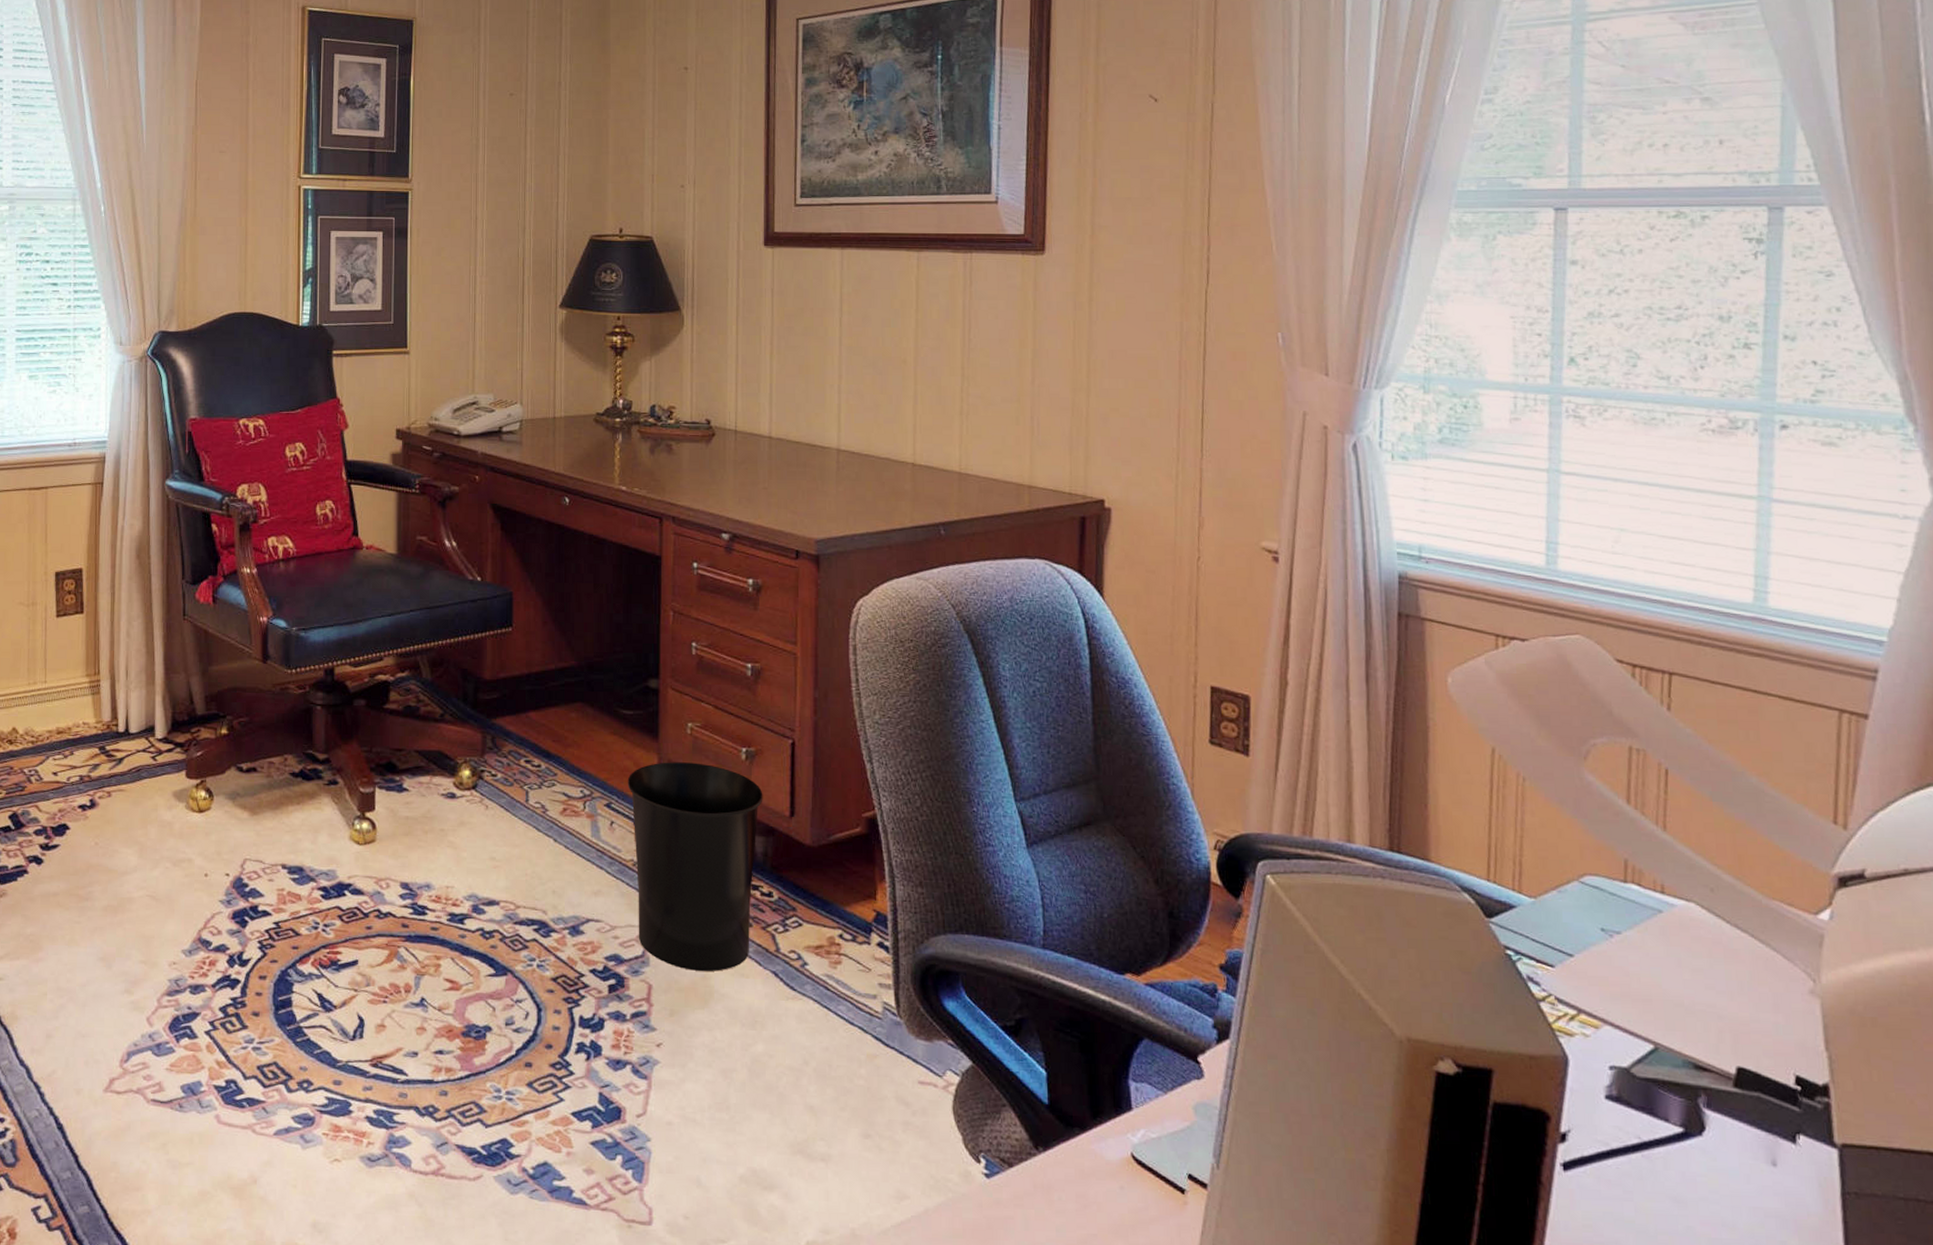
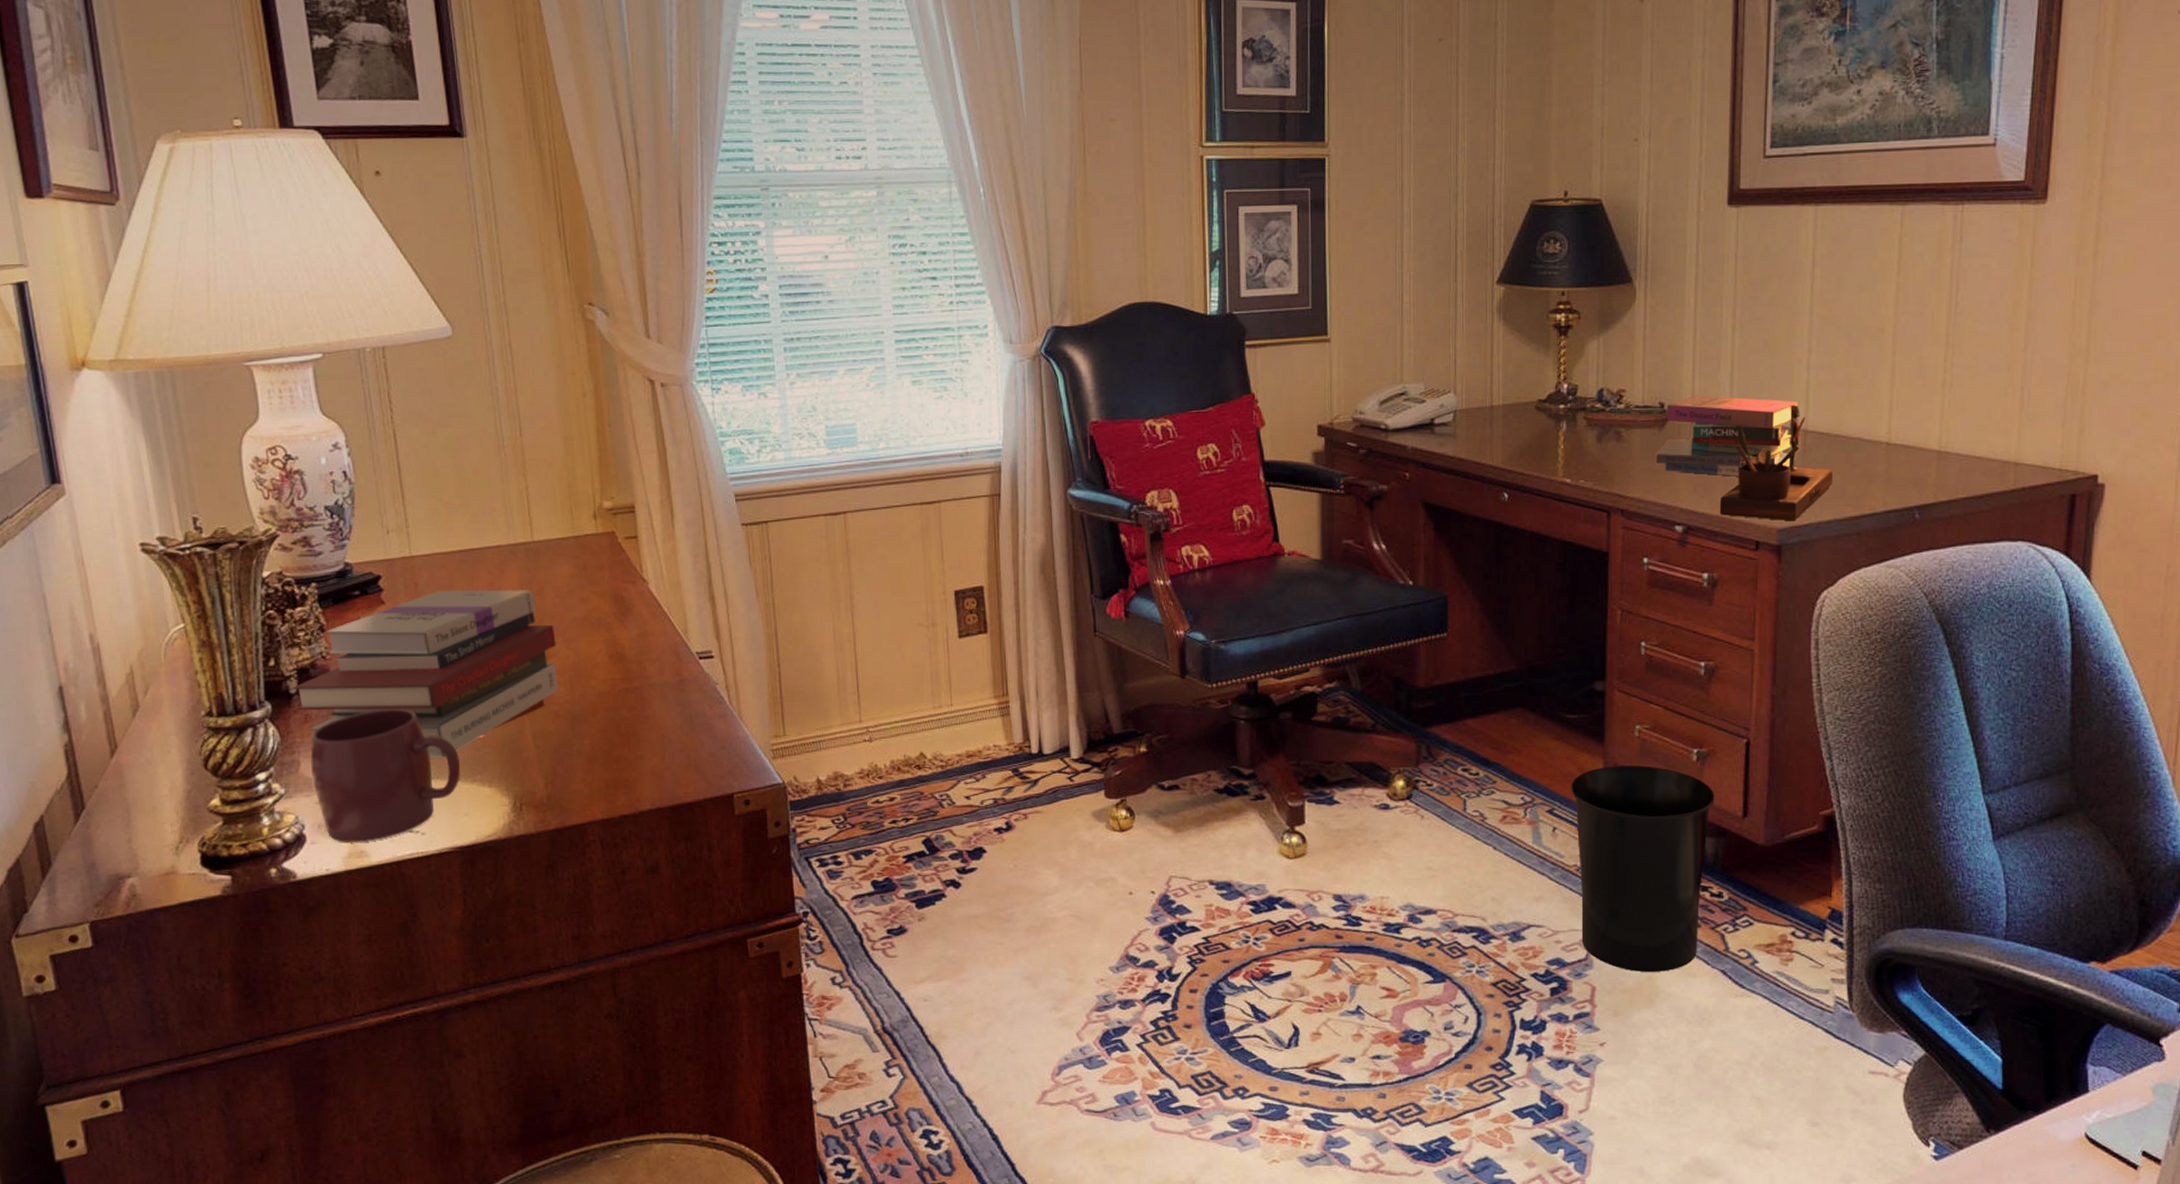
books: none [704,414,832,490] -> present [1657,395,1800,477]
desk organizer: none [762,425,864,533] -> present [1719,404,1833,521]

